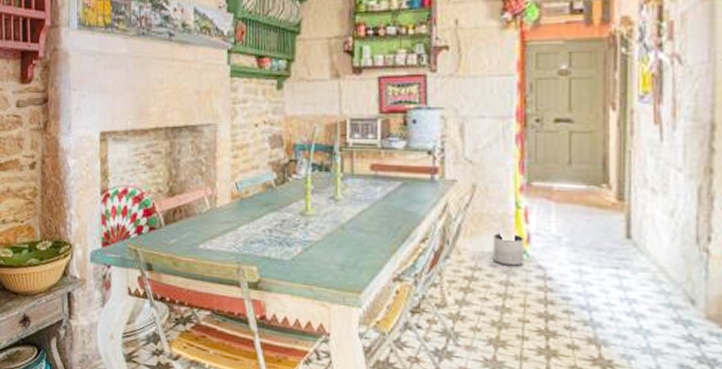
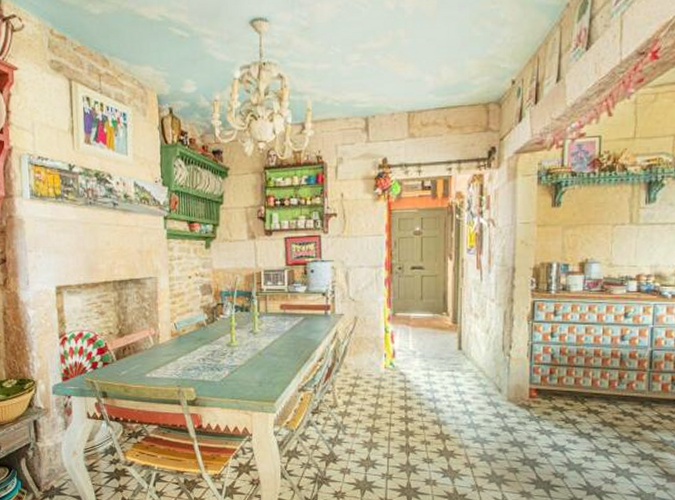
planter: present [493,233,524,267] -> none [370,351,391,374]

